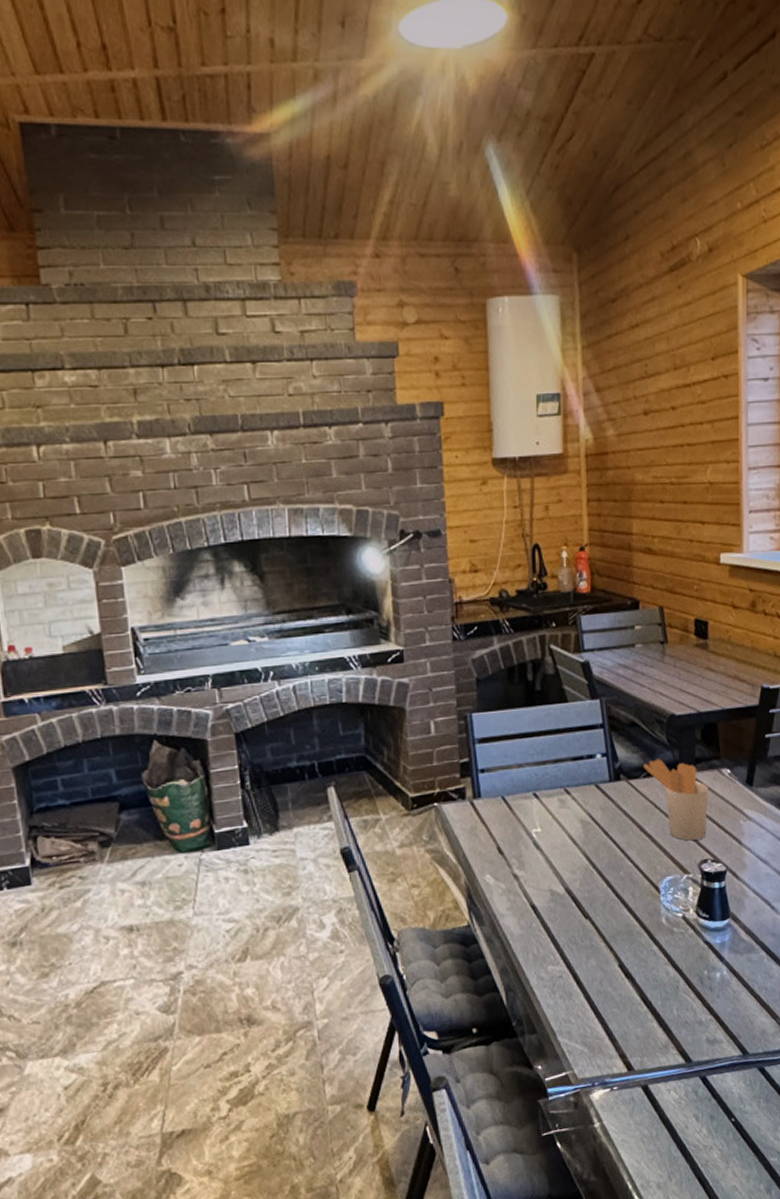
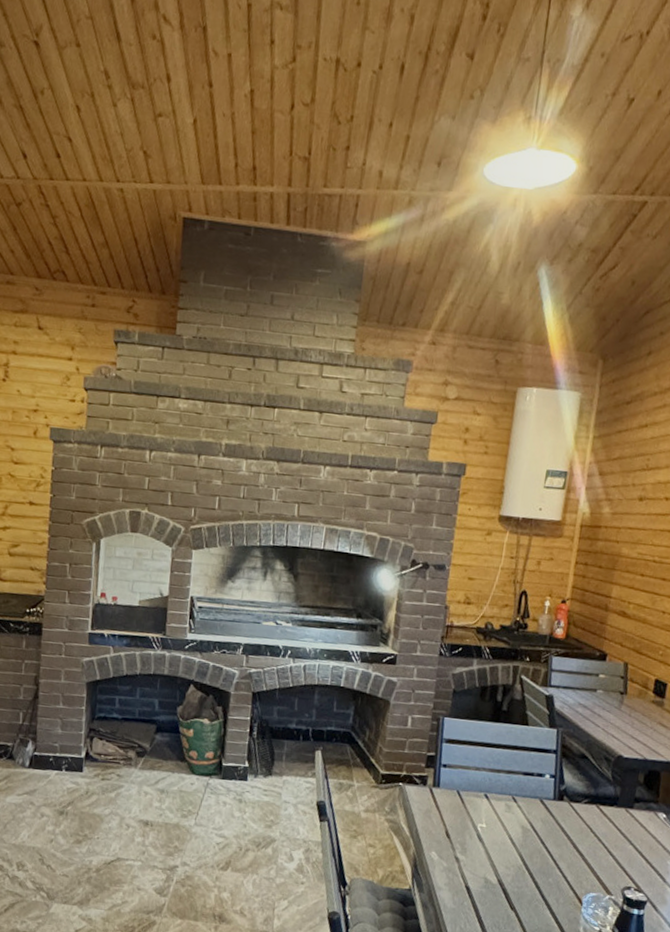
utensil holder: present [644,759,709,841] -> none [586,790,643,869]

